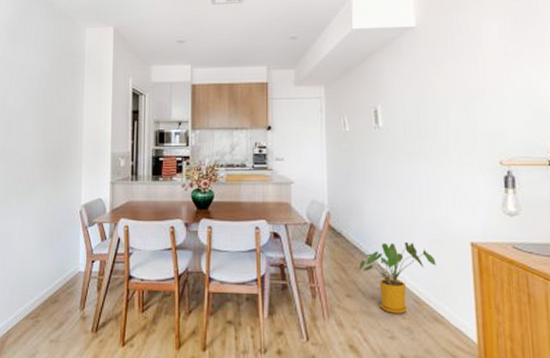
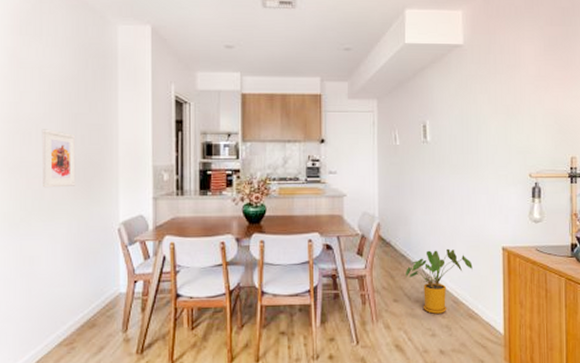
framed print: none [20,120,48,172] -> present [41,129,76,188]

